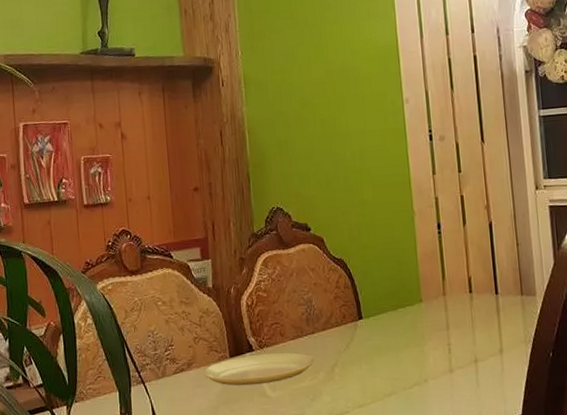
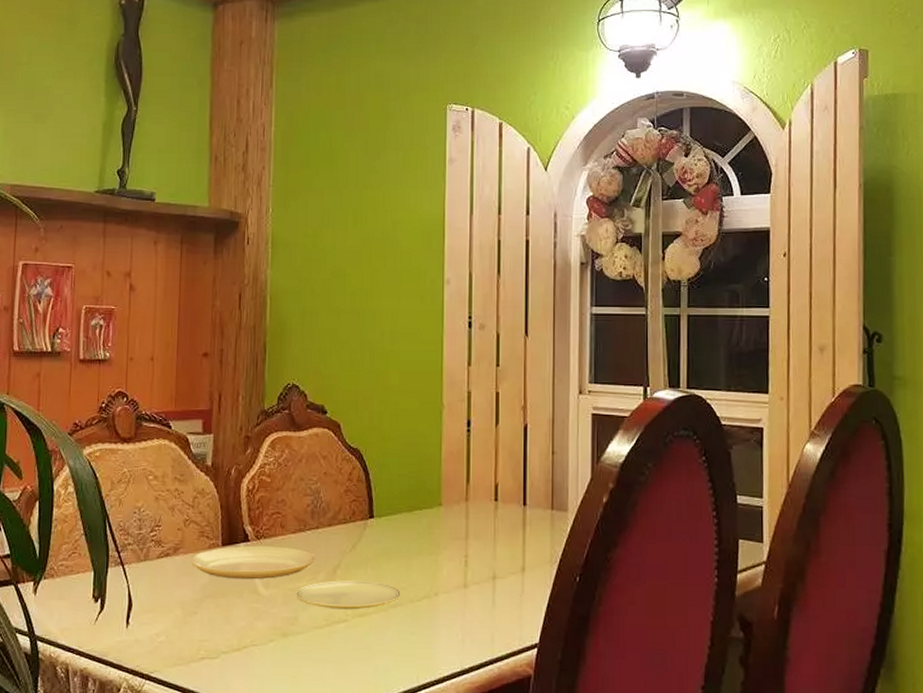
plate: none [300,375,395,403] -> present [295,580,402,610]

